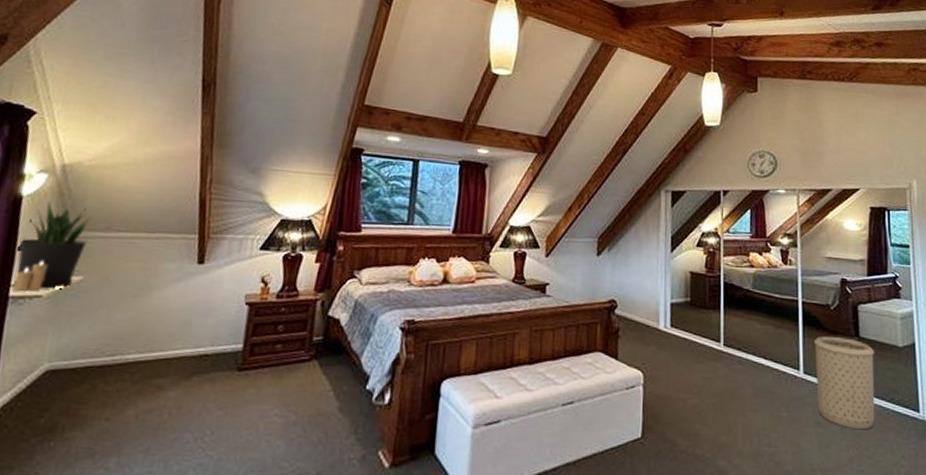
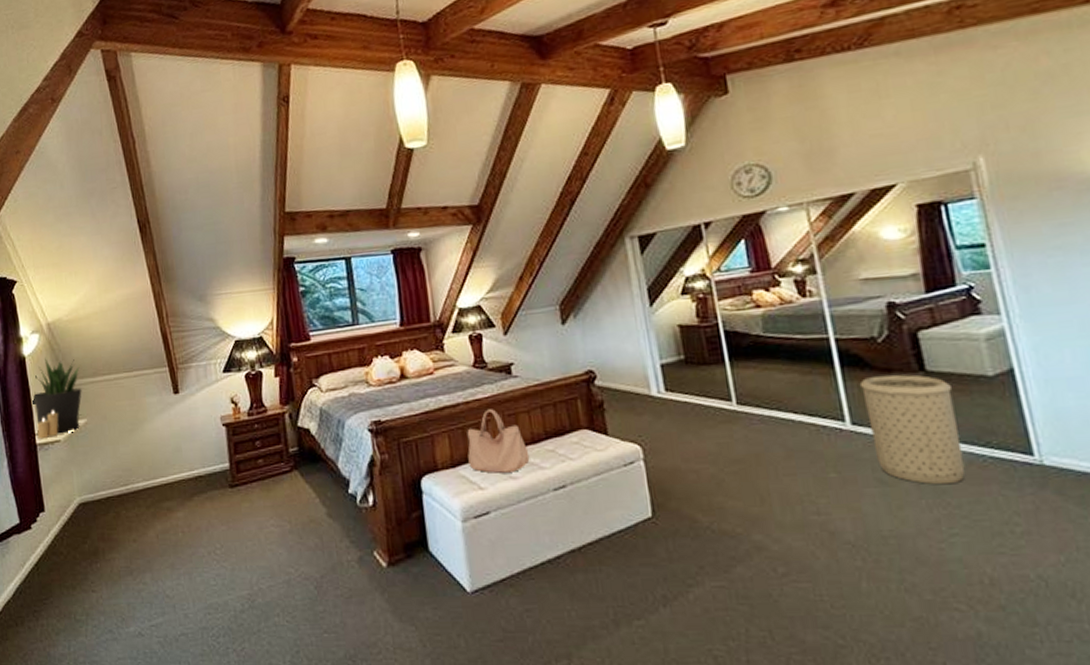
handbag: none [490,323,547,385] -> present [467,409,530,474]

